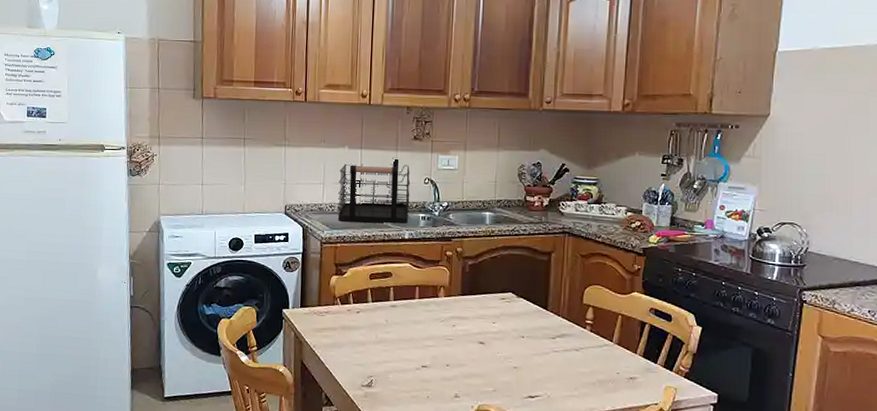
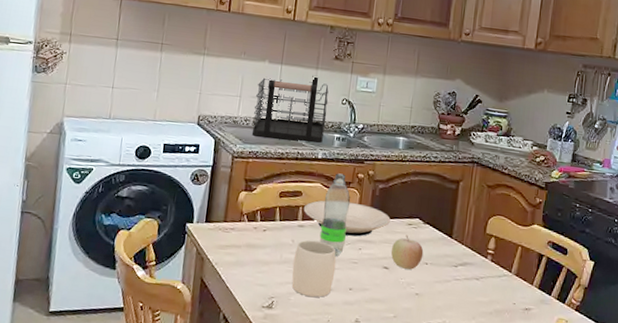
mug: none [388,319,431,375] -> present [291,240,337,298]
plate: none [394,279,482,314] -> present [303,200,391,237]
bottle: none [412,252,441,333] -> present [319,173,351,256]
fruit: none [485,309,519,344] -> present [390,235,424,270]

